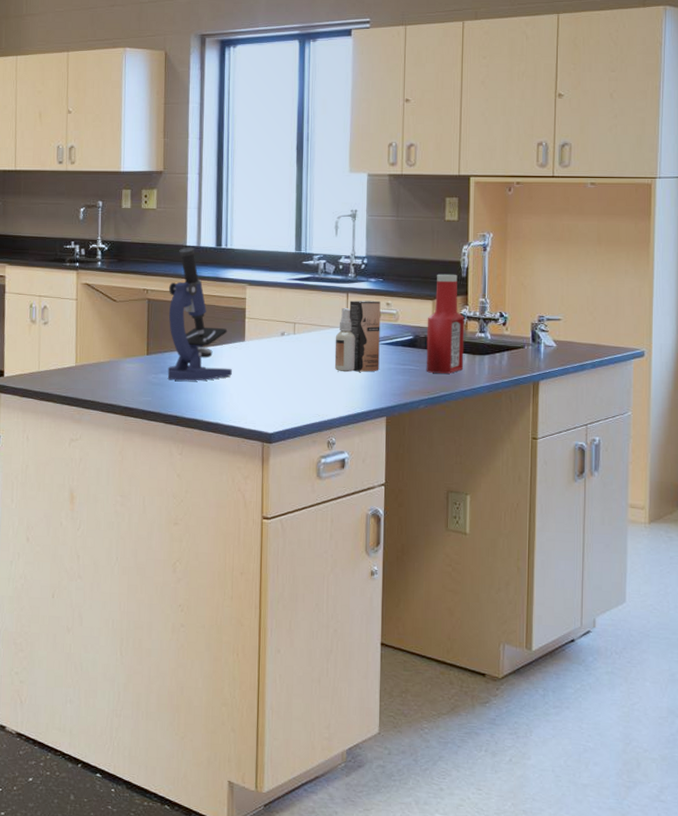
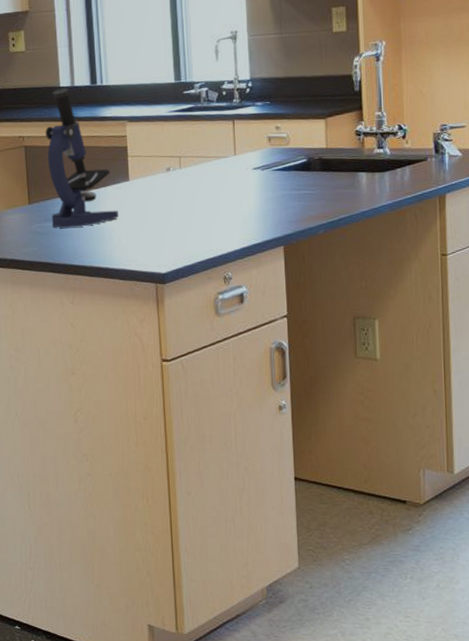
spray bottle: present [334,300,381,373] -> none [223,125,273,204]
ketchup bottle: present [426,274,465,374] -> none [320,89,363,196]

